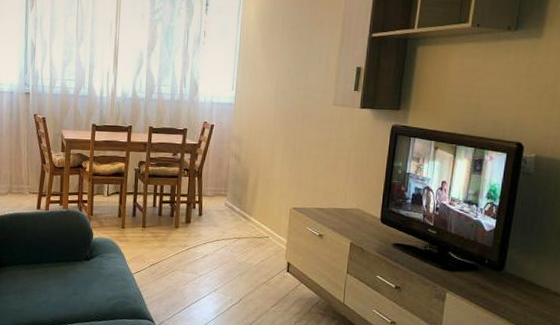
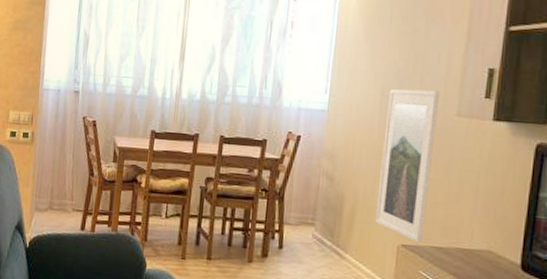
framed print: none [273,85,320,206] -> present [375,89,439,243]

